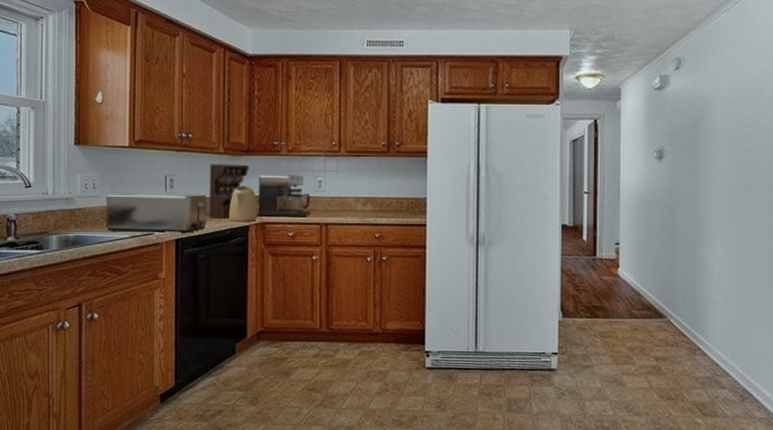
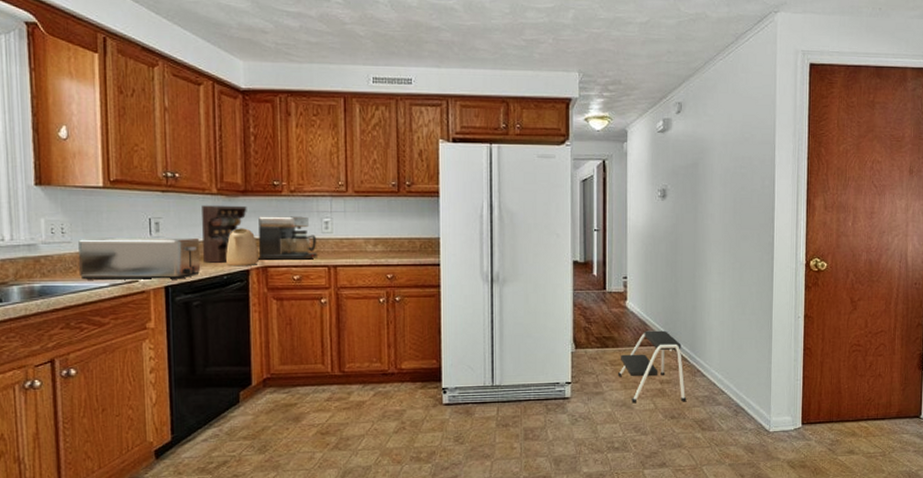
step stool: none [608,301,685,383] -> present [617,330,687,403]

